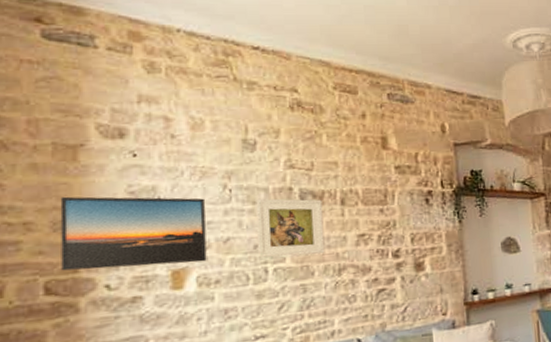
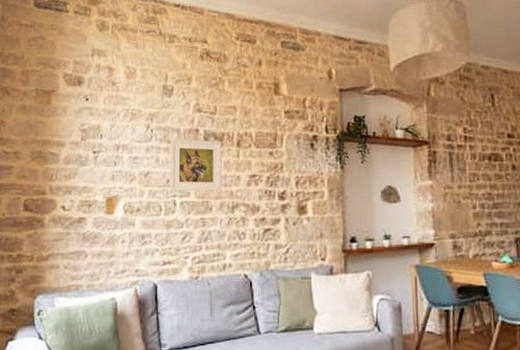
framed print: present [60,196,207,271] -> none [35,132,133,193]

